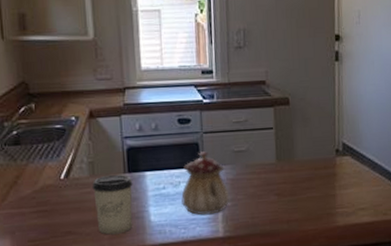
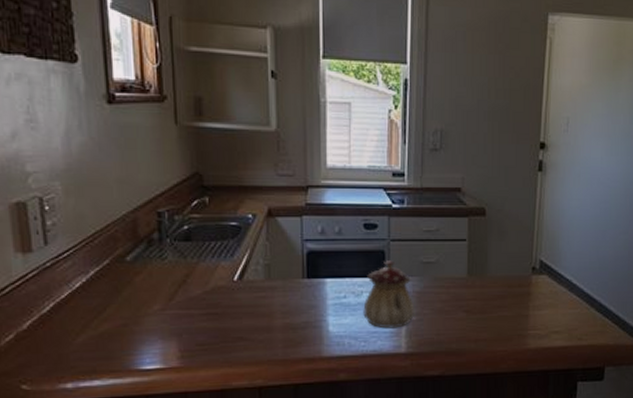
cup: present [92,174,133,235] -> none [267,279,312,343]

